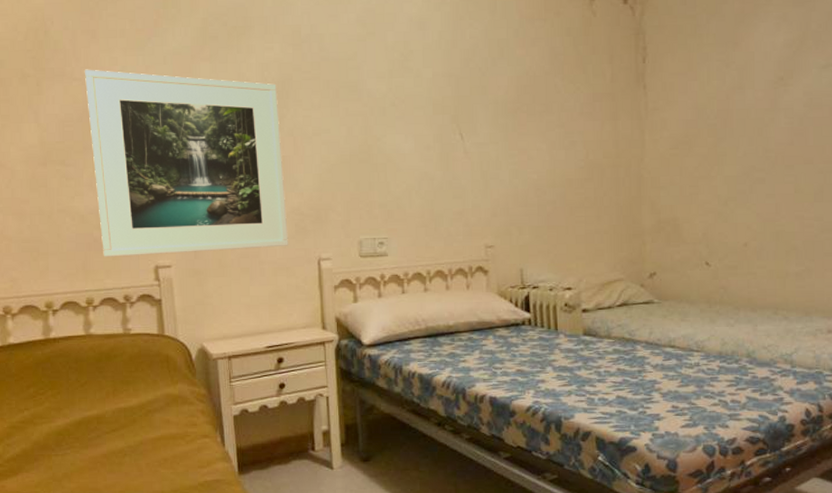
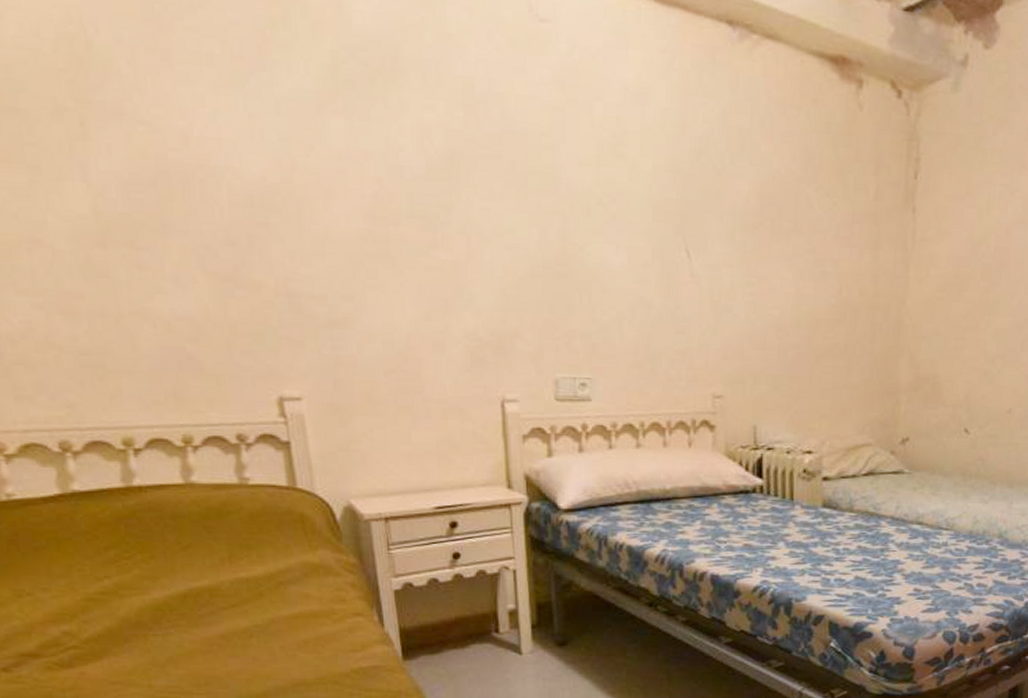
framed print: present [85,69,288,257] -> none [155,108,462,382]

